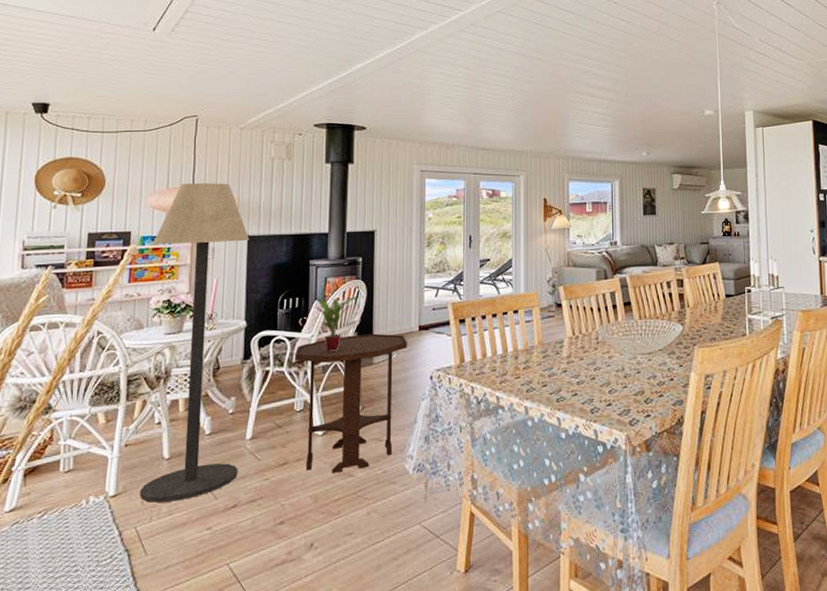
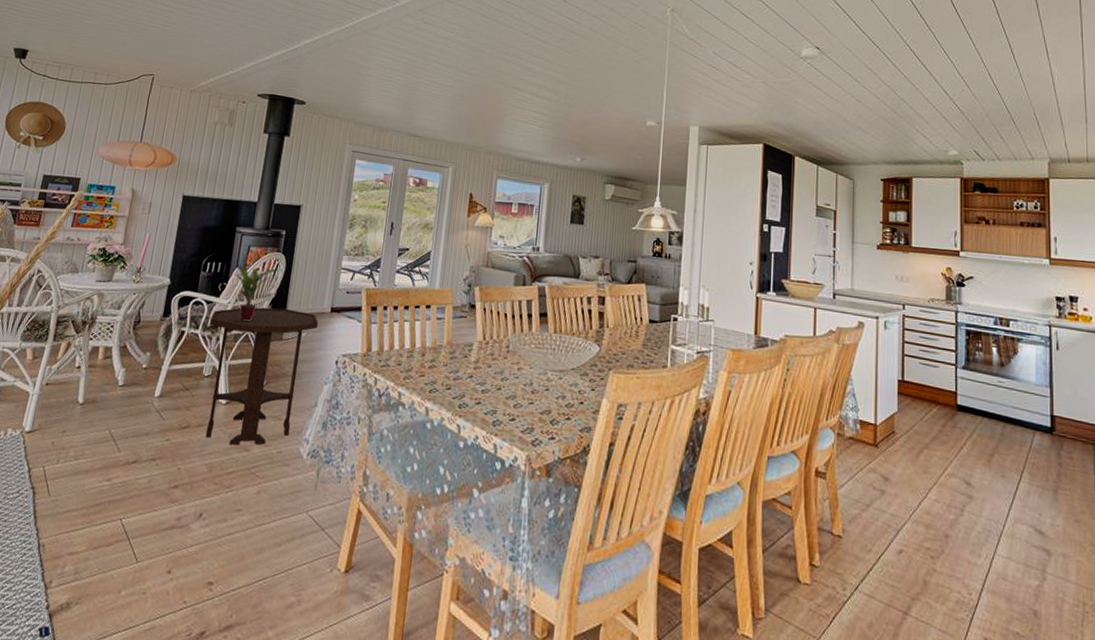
floor lamp: present [140,183,249,503] -> none [52,138,184,447]

